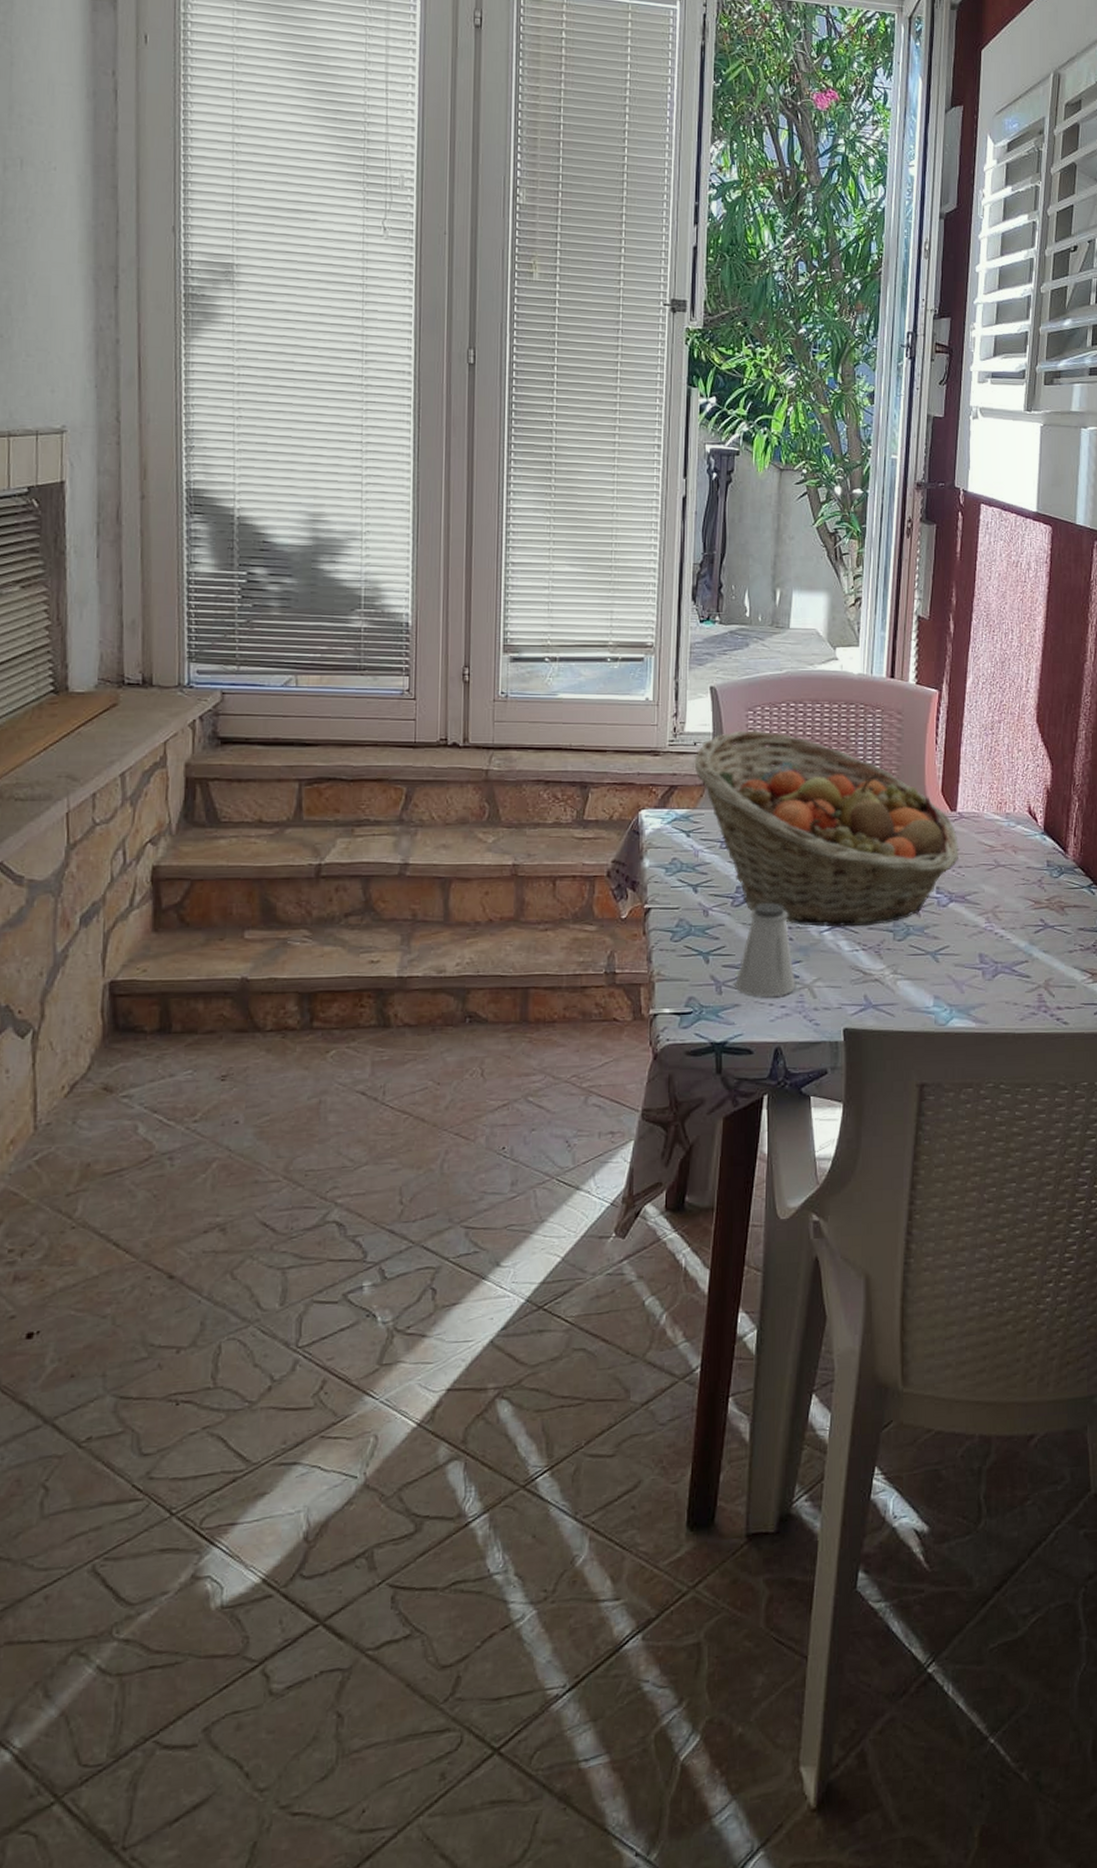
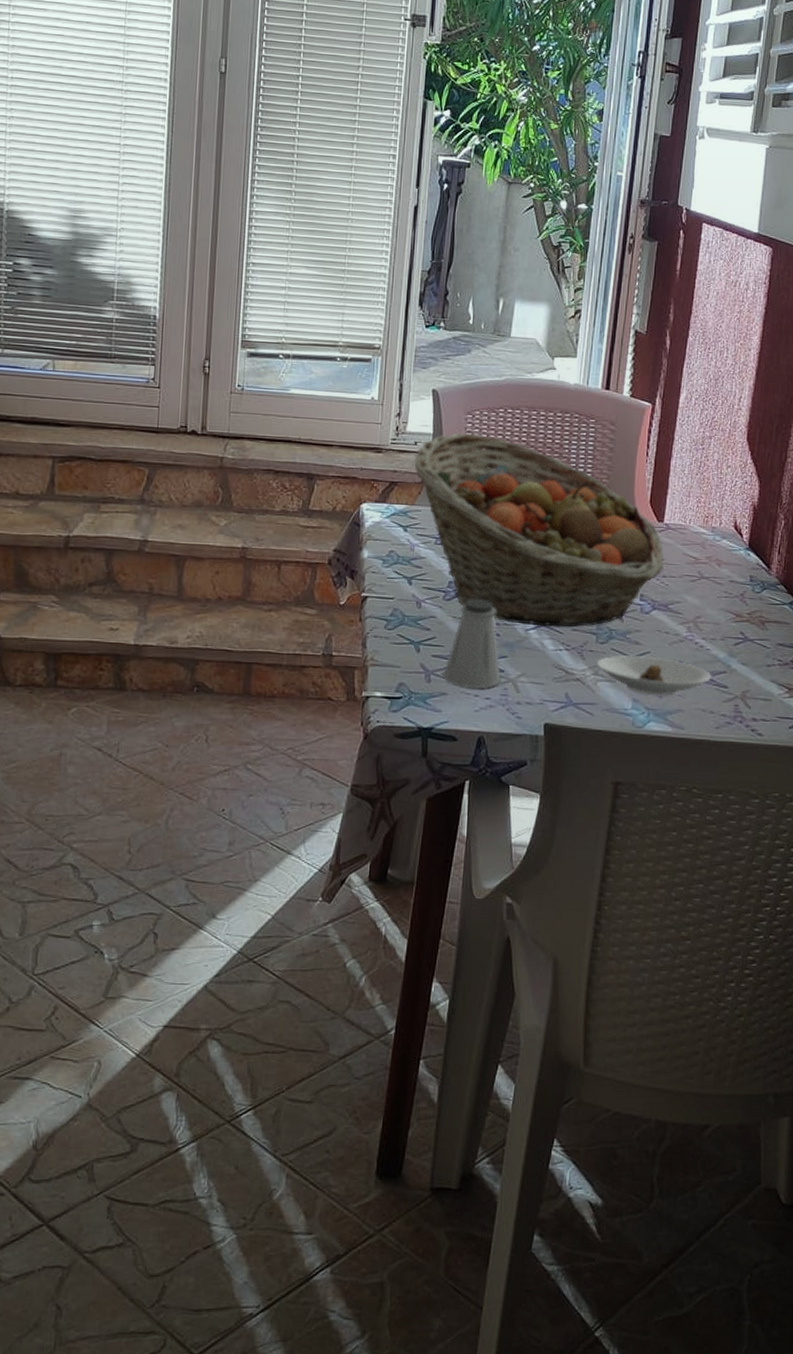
saucer: none [895,950,1014,991] -> present [596,654,712,696]

